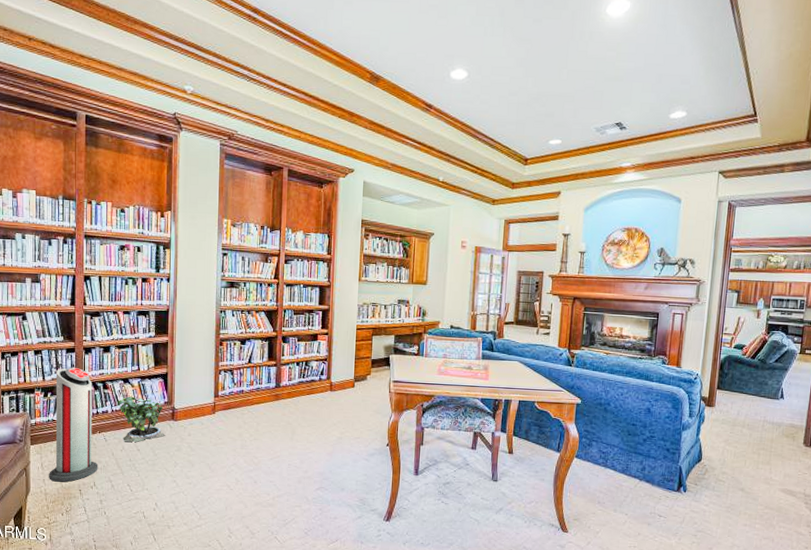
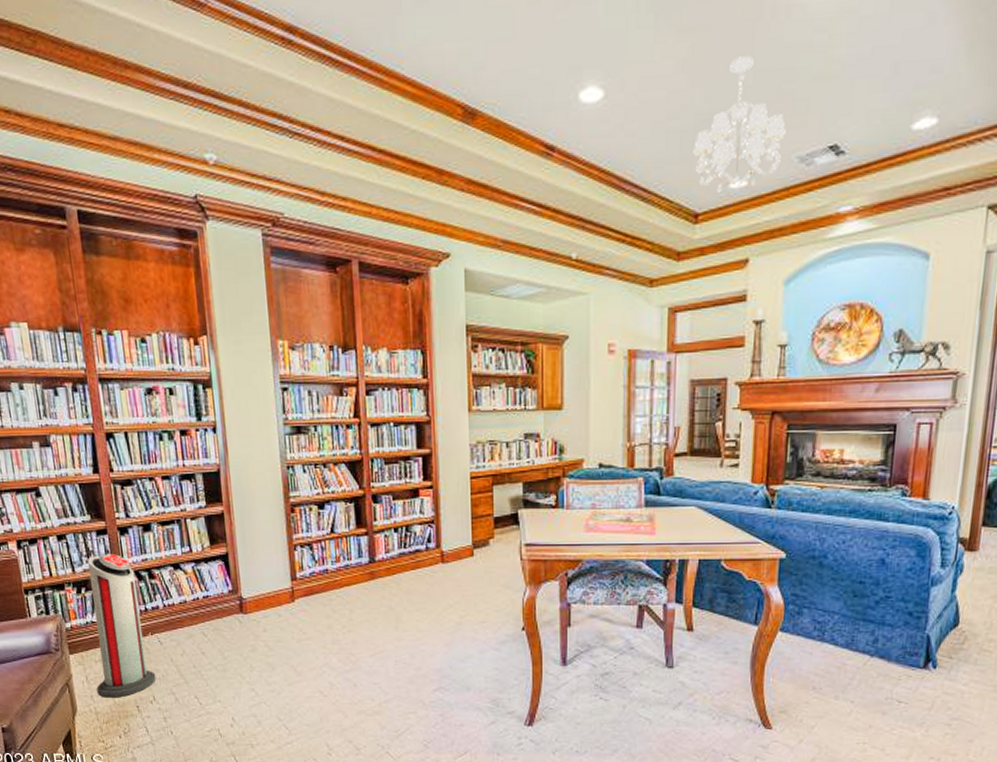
potted plant: present [118,394,165,443] -> none [169,582,234,645]
chandelier: none [525,60,588,146] -> present [693,56,786,192]

